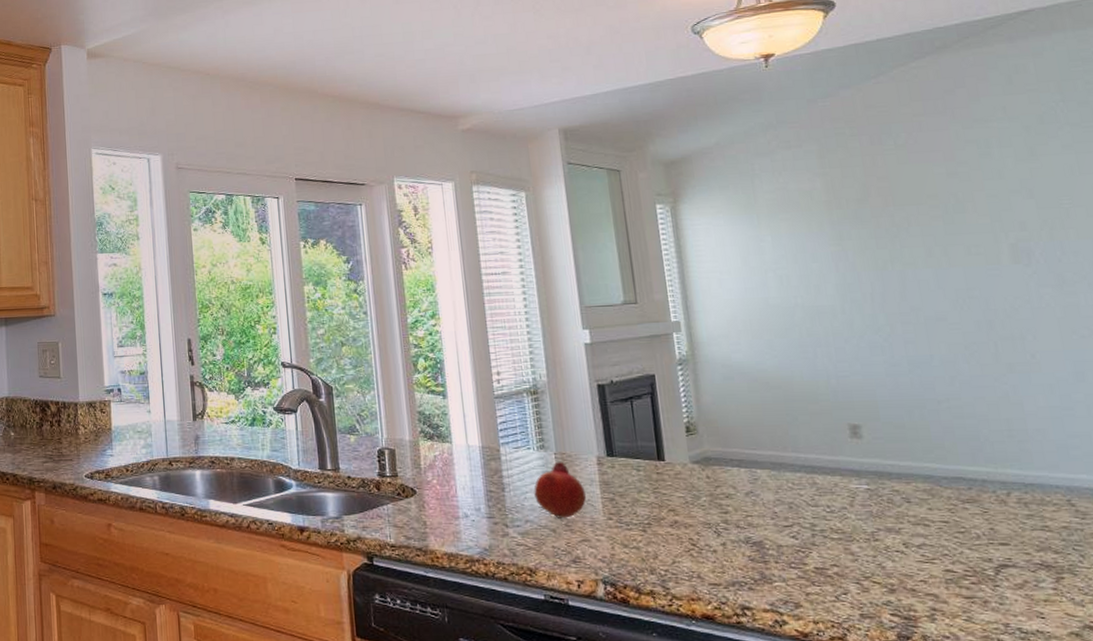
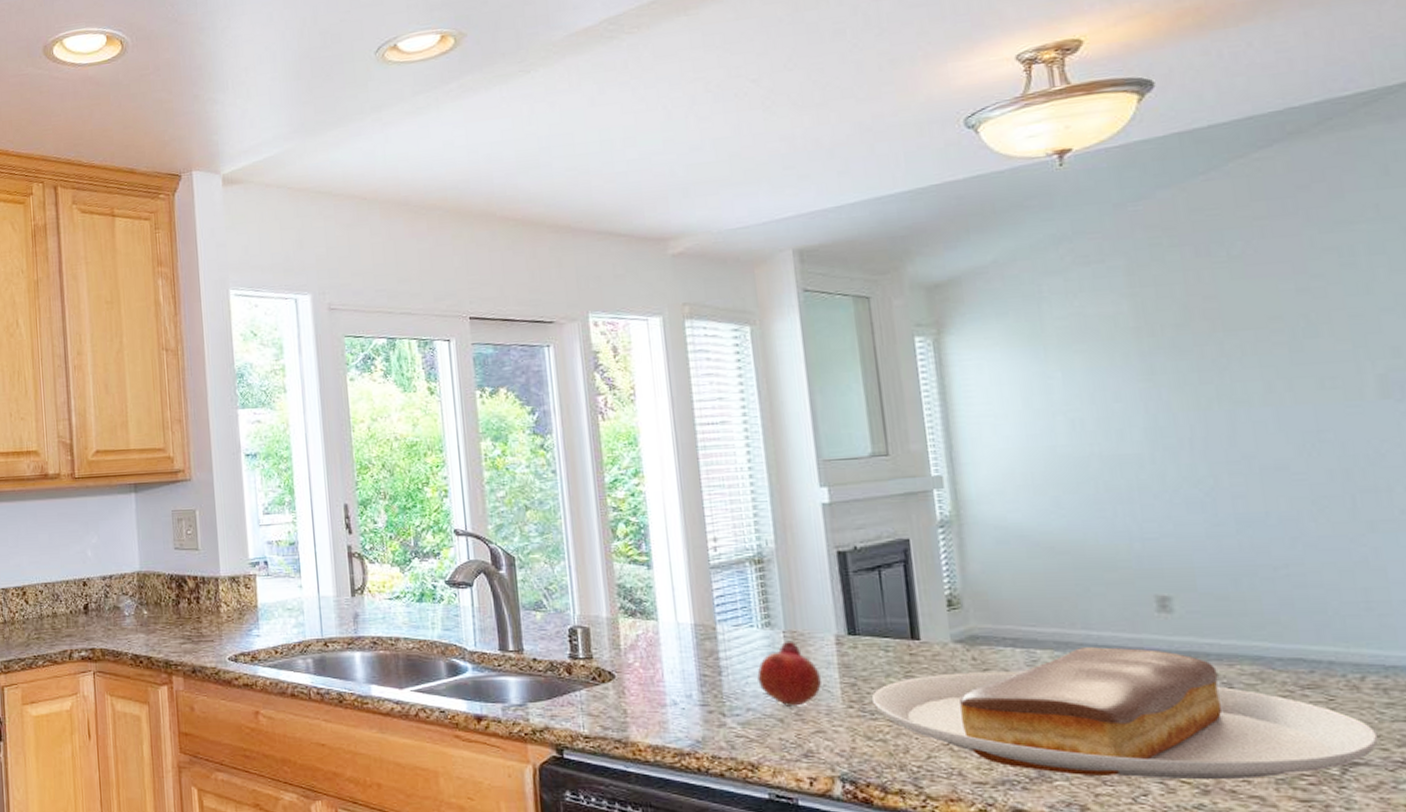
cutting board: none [626,467,1022,581] -> present [871,647,1379,780]

